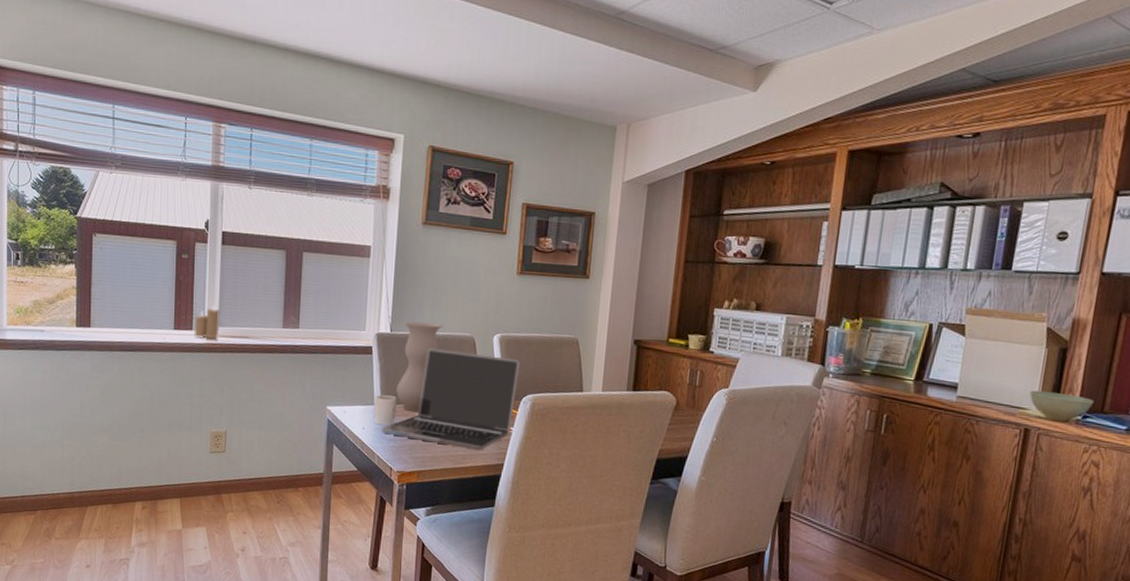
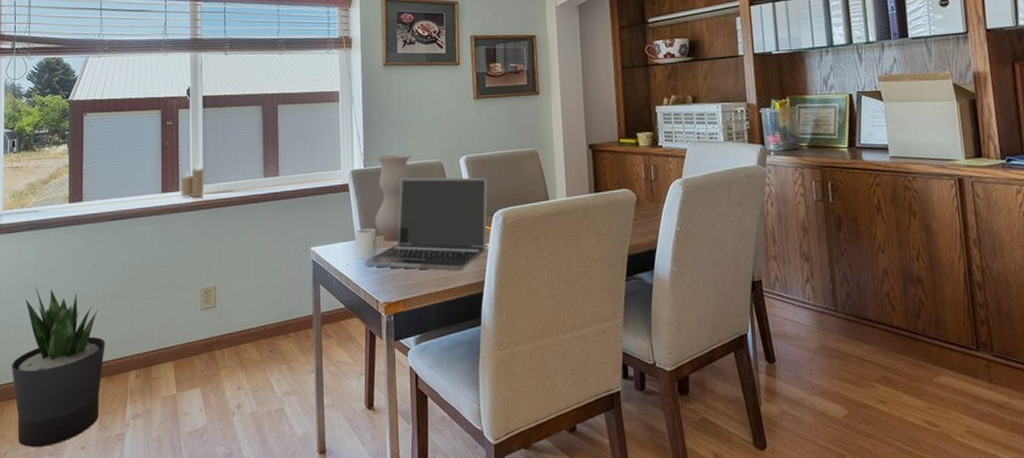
planter: none [17,407,112,560] -> present [11,286,105,447]
bowl: present [1029,390,1094,424] -> none [953,141,1013,169]

